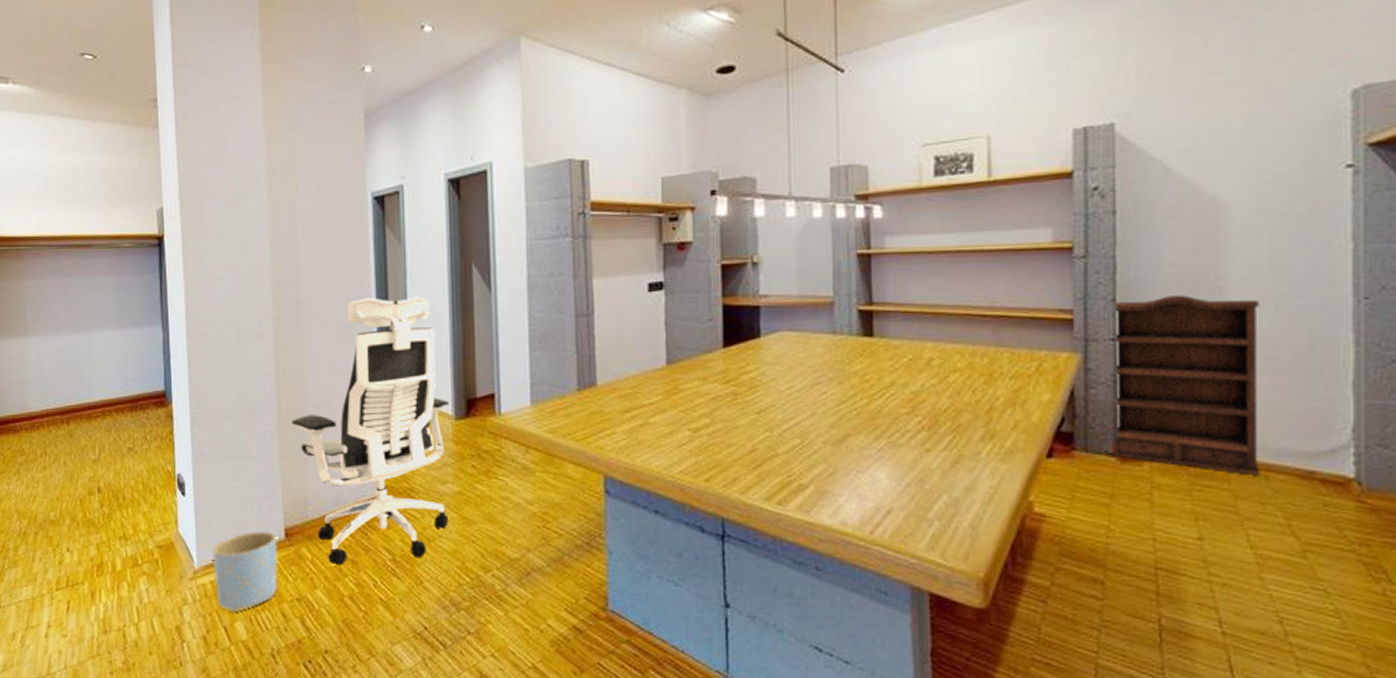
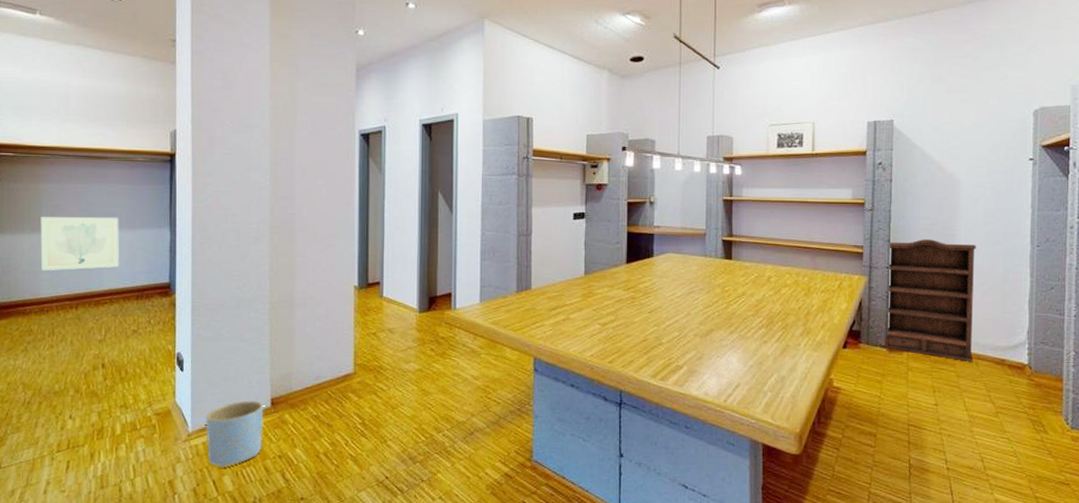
wall art: none [25,315,110,380] -> present [40,216,119,270]
office chair: present [291,296,450,566] -> none [281,213,415,428]

